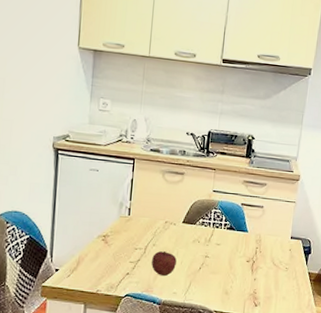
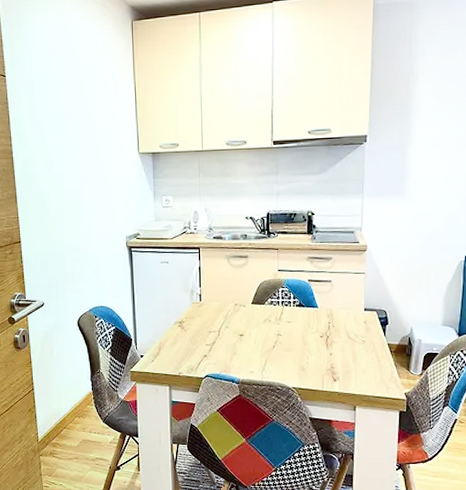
fruit: present [151,250,177,277] -> none [225,332,250,357]

